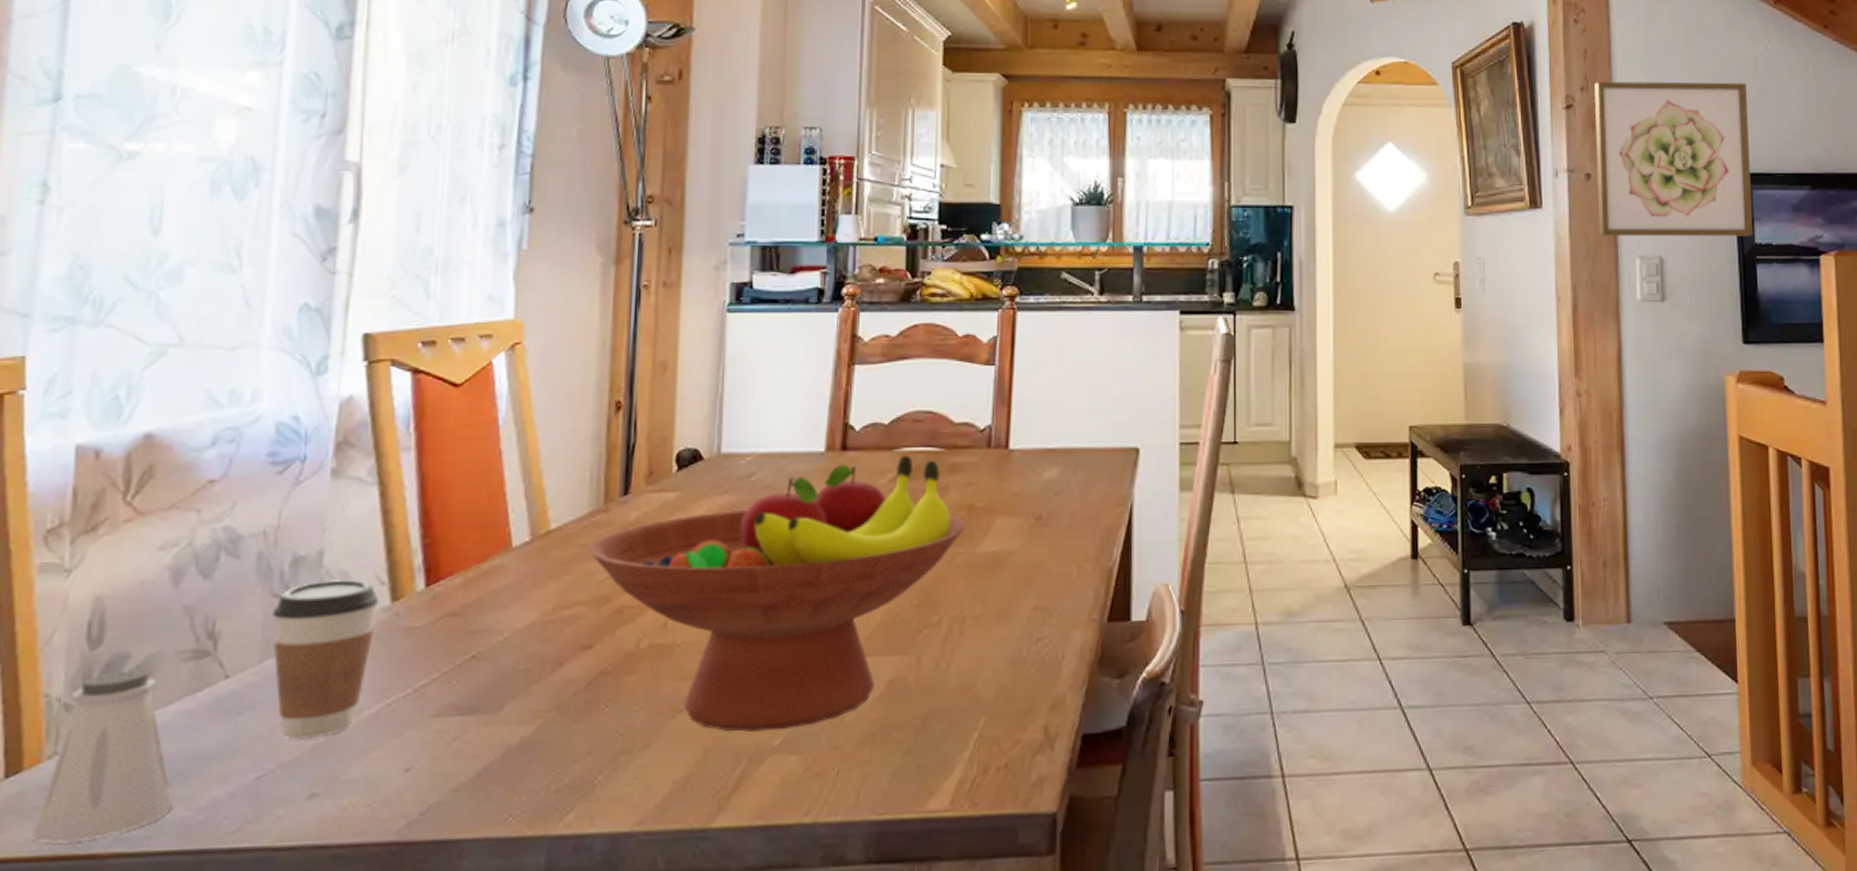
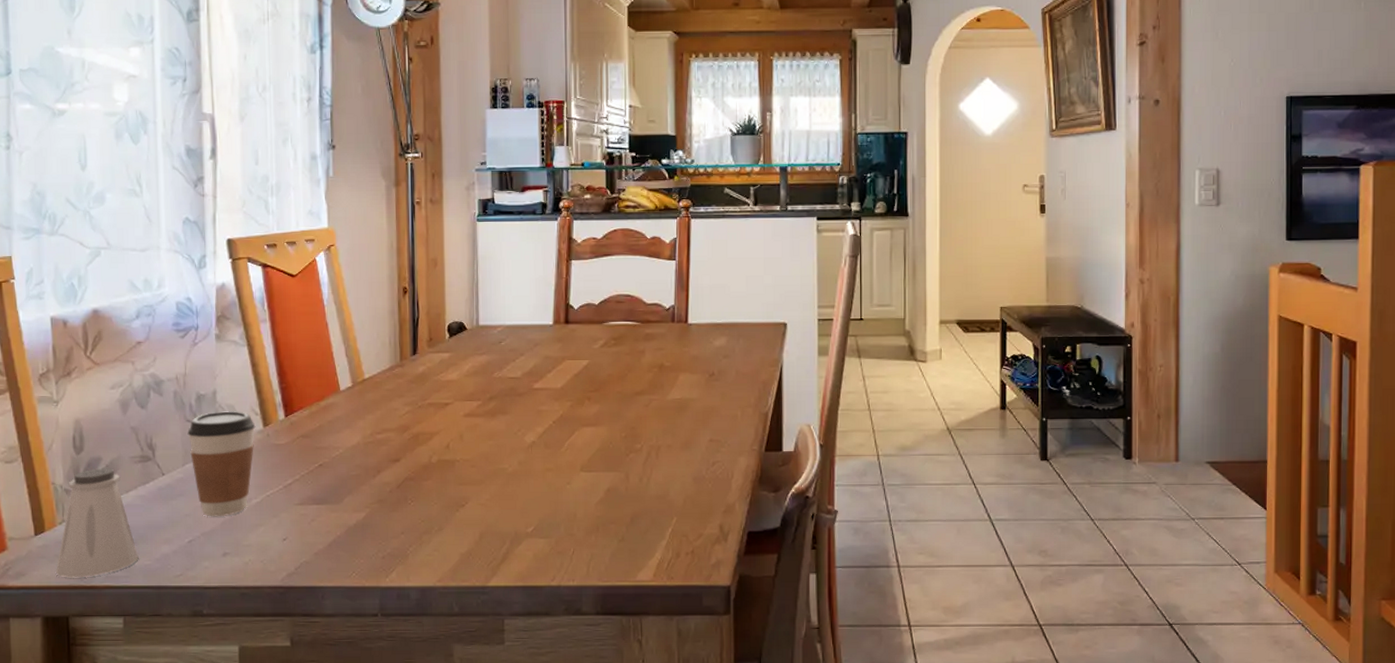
fruit bowl: present [588,455,966,732] -> none [391,327,658,522]
wall art: present [1595,81,1753,237] -> none [1165,17,1302,153]

